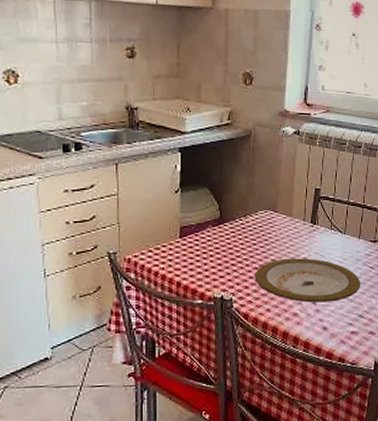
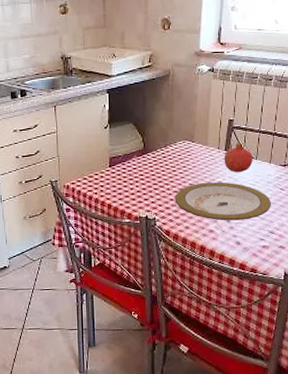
fruit: none [310,215,342,249] -> present [224,143,254,173]

